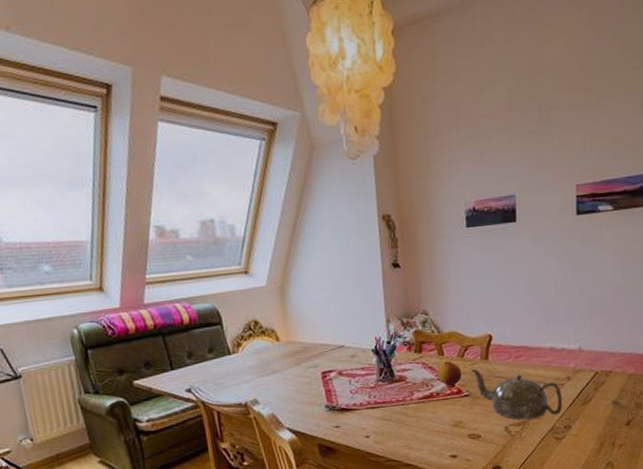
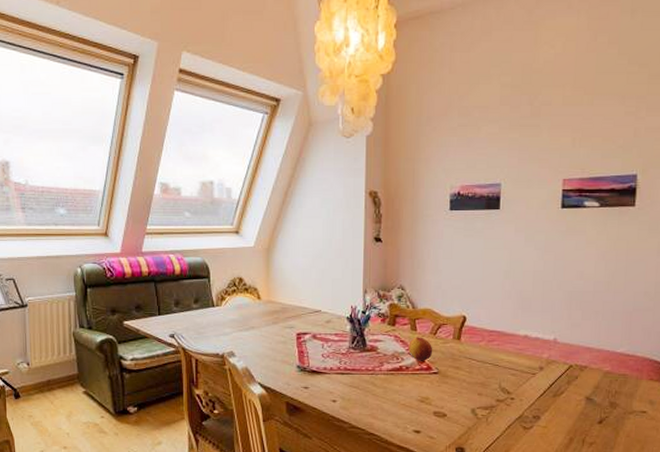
teapot: present [471,368,563,420] -> none [442,347,534,404]

